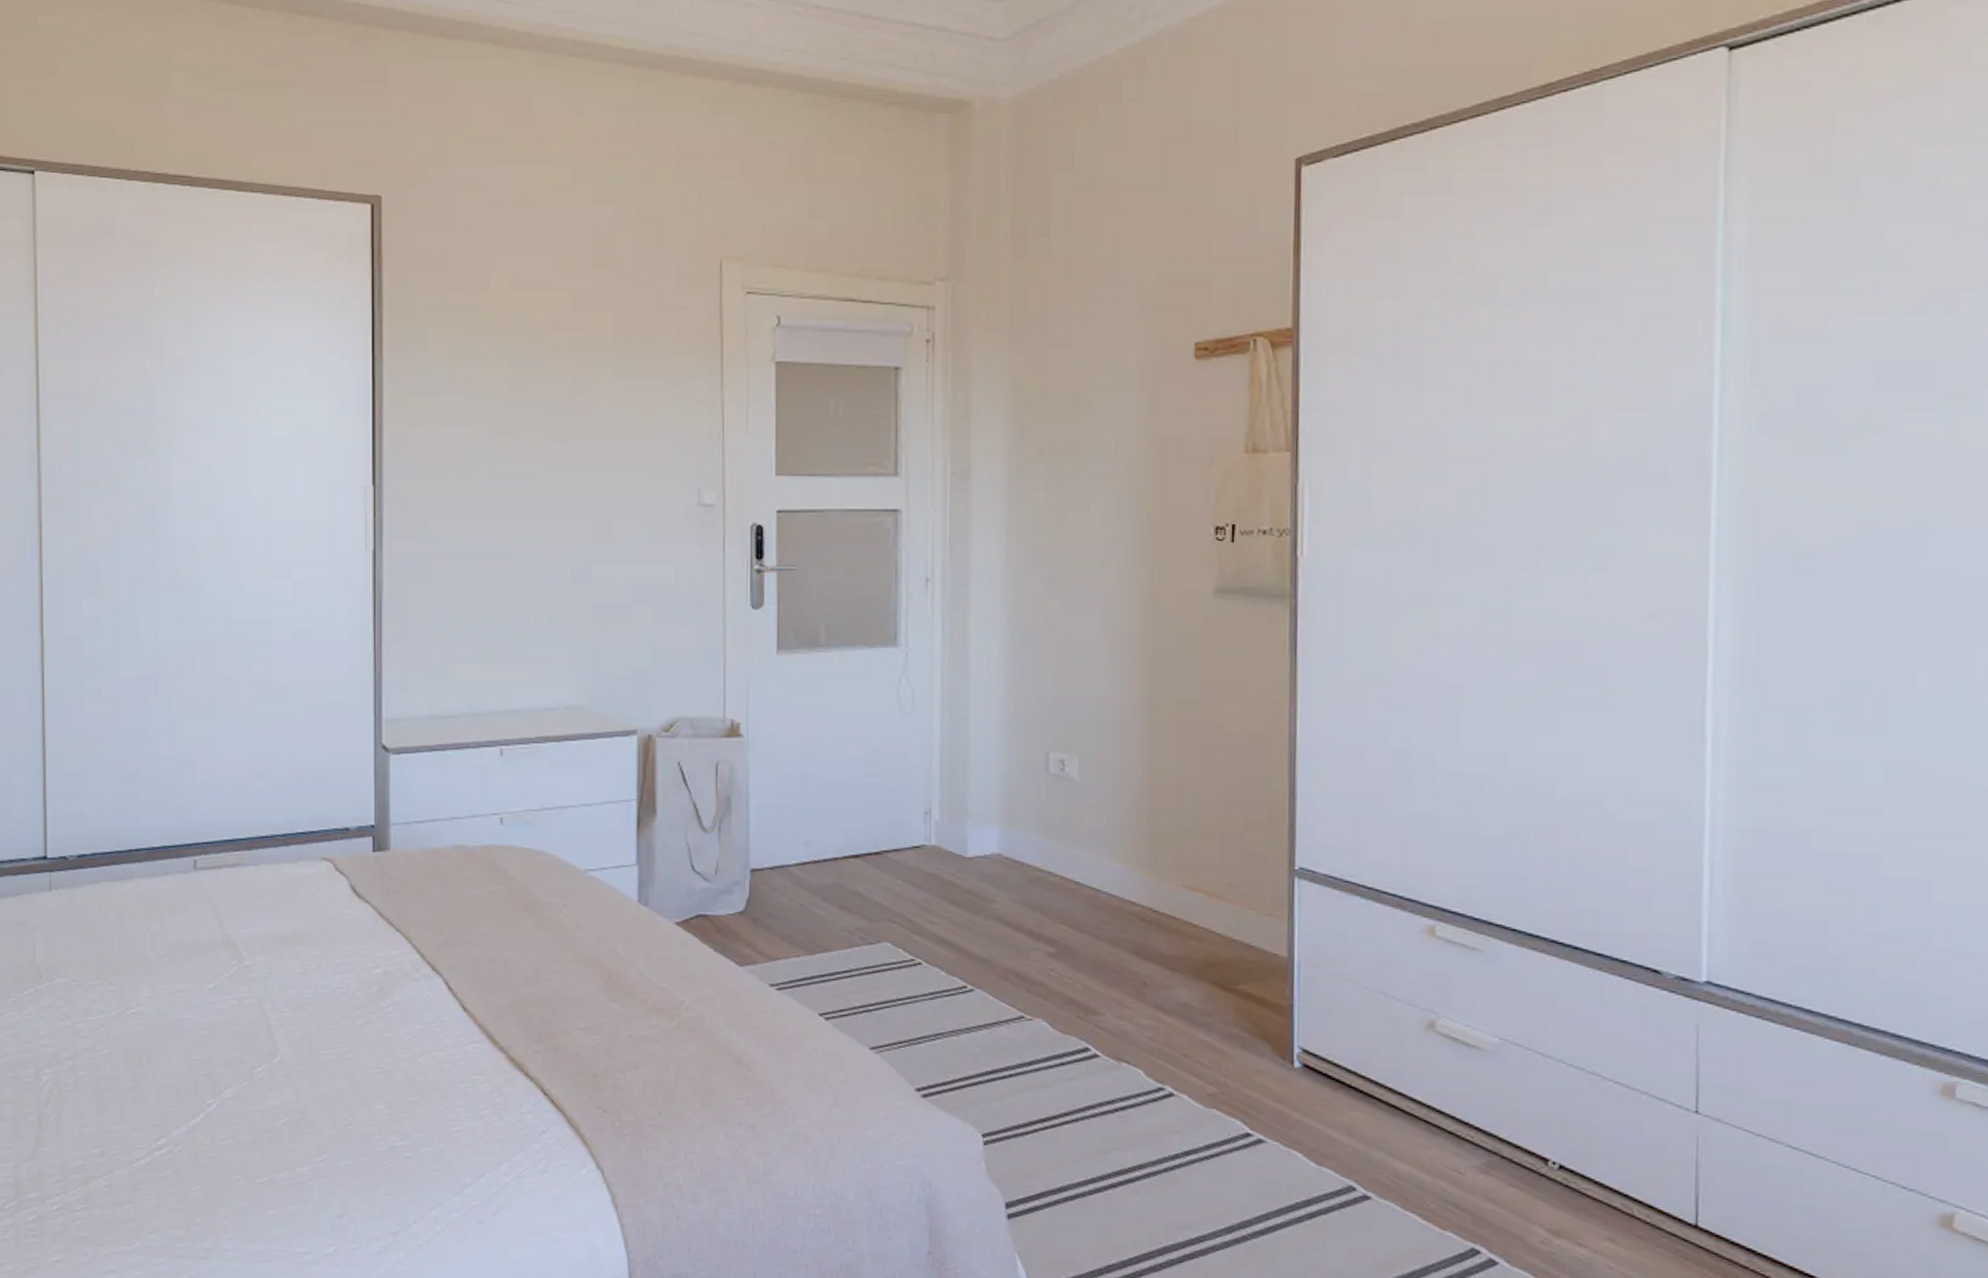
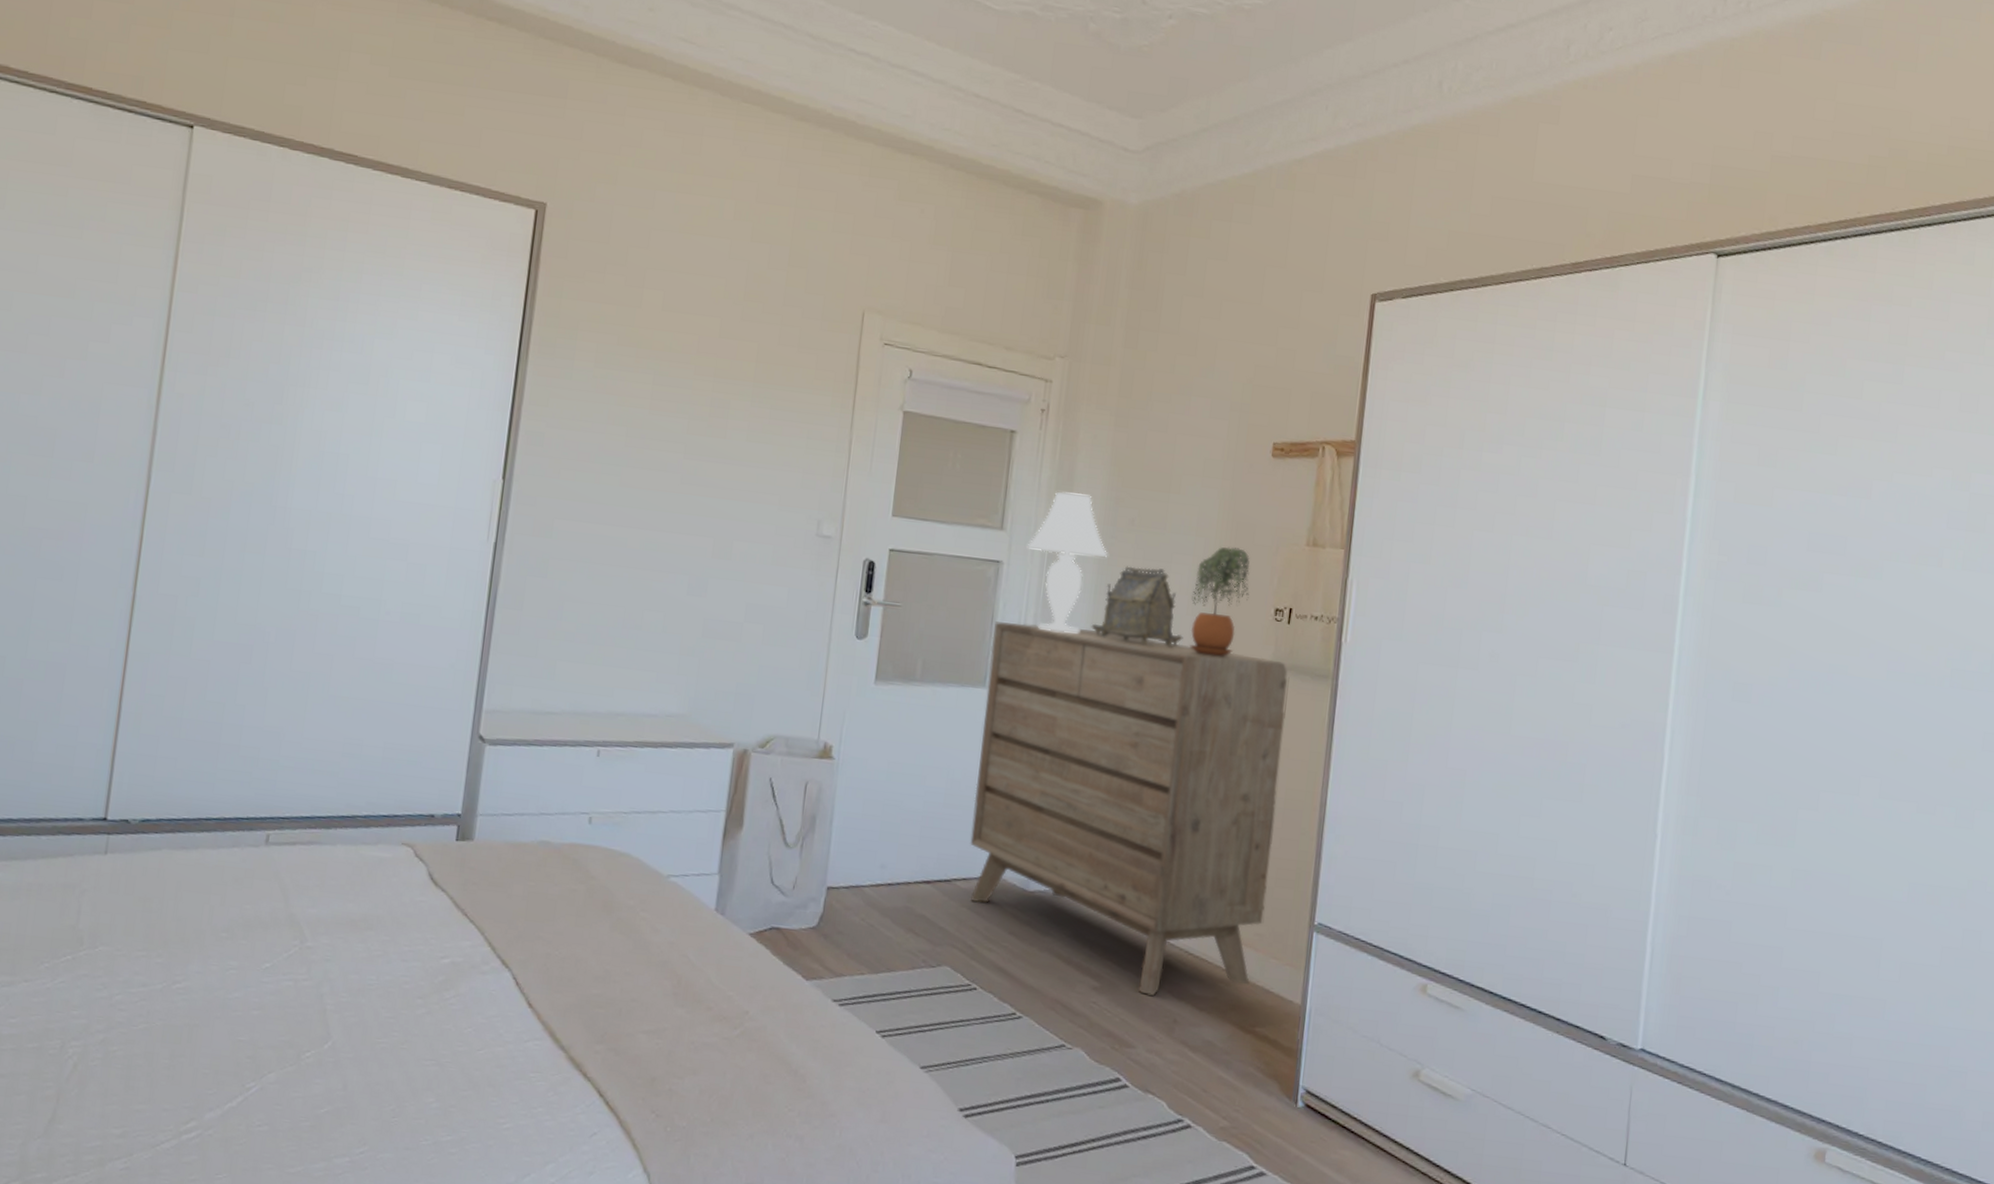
dresser: none [897,573,1240,958] -> present [970,621,1290,996]
table lamp: none [926,426,1017,578] -> present [1027,492,1108,634]
decorative box: none [1006,497,1112,582] -> present [1091,566,1183,648]
potted plant: none [1117,465,1184,587] -> present [1190,547,1250,657]

